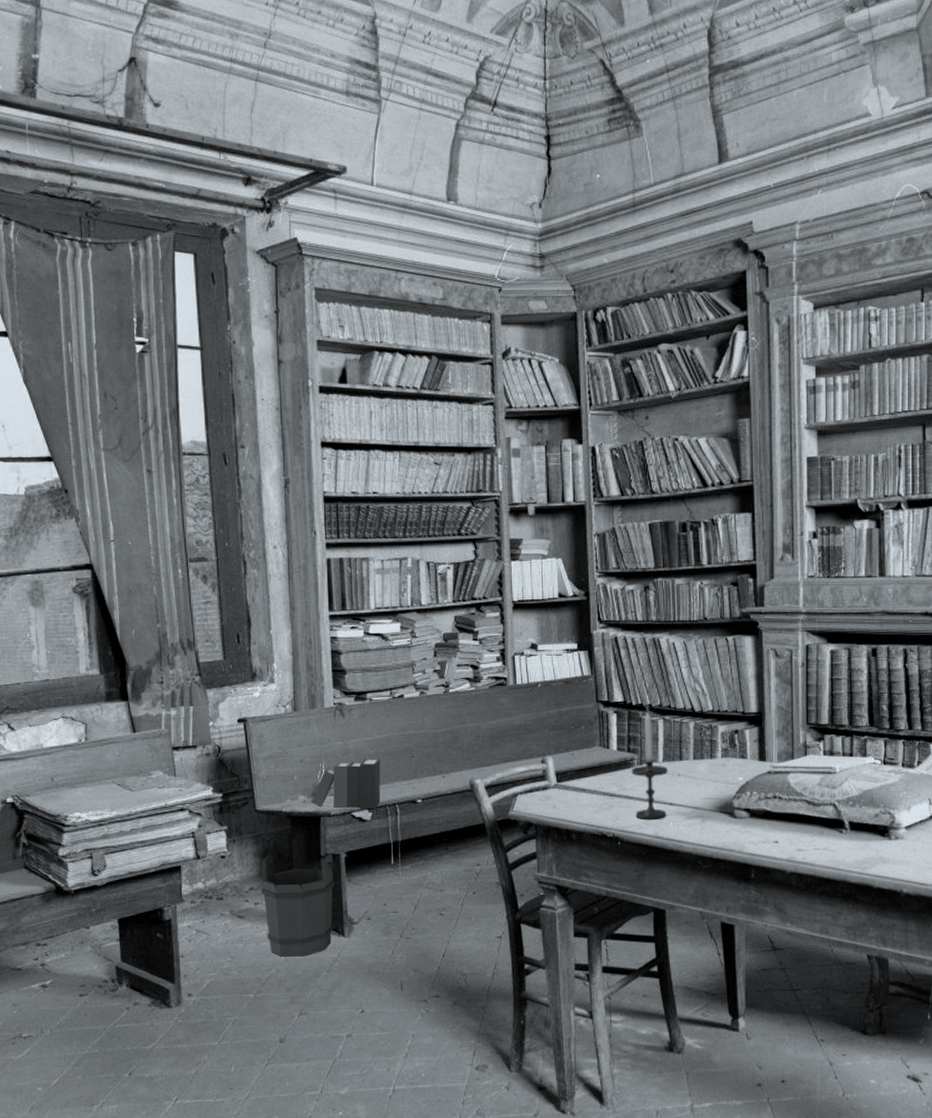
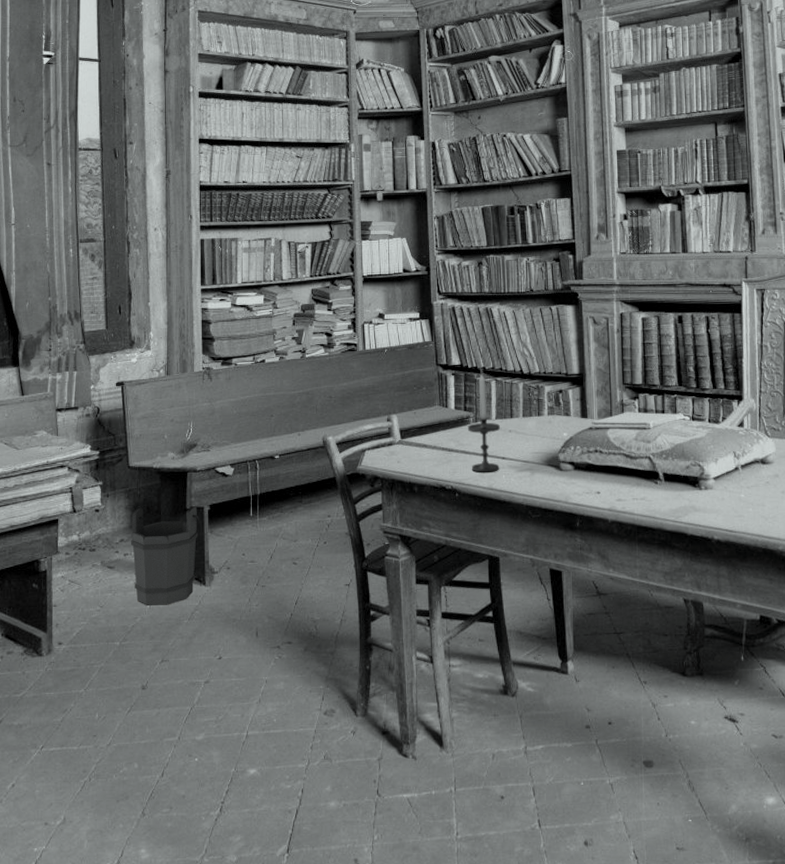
books: present [310,758,381,810] -> none [179,417,243,465]

